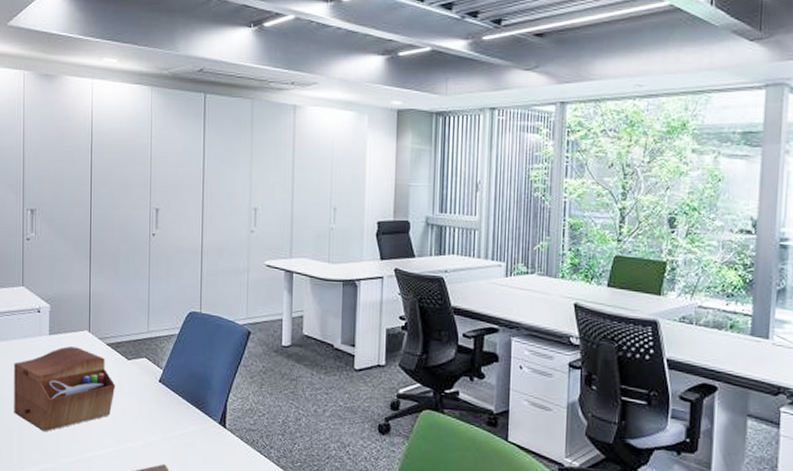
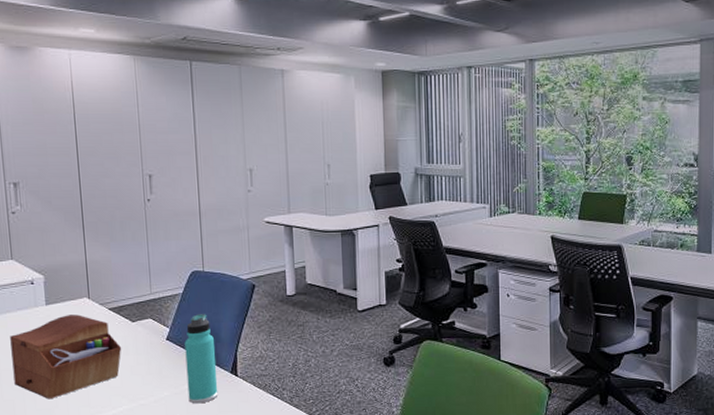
thermos bottle: none [175,358,206,454] -> present [185,314,218,404]

